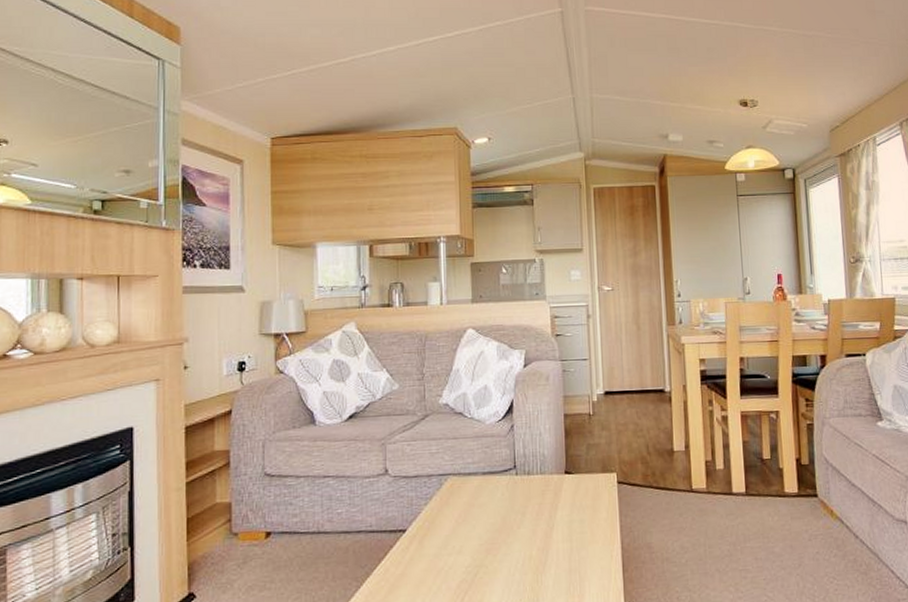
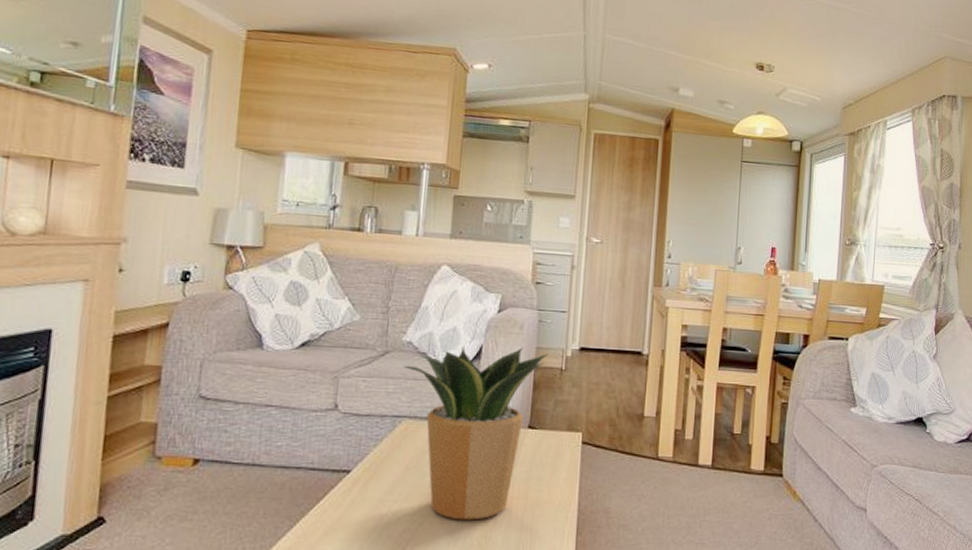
potted plant: none [443,398,575,568] -> present [403,345,548,520]

